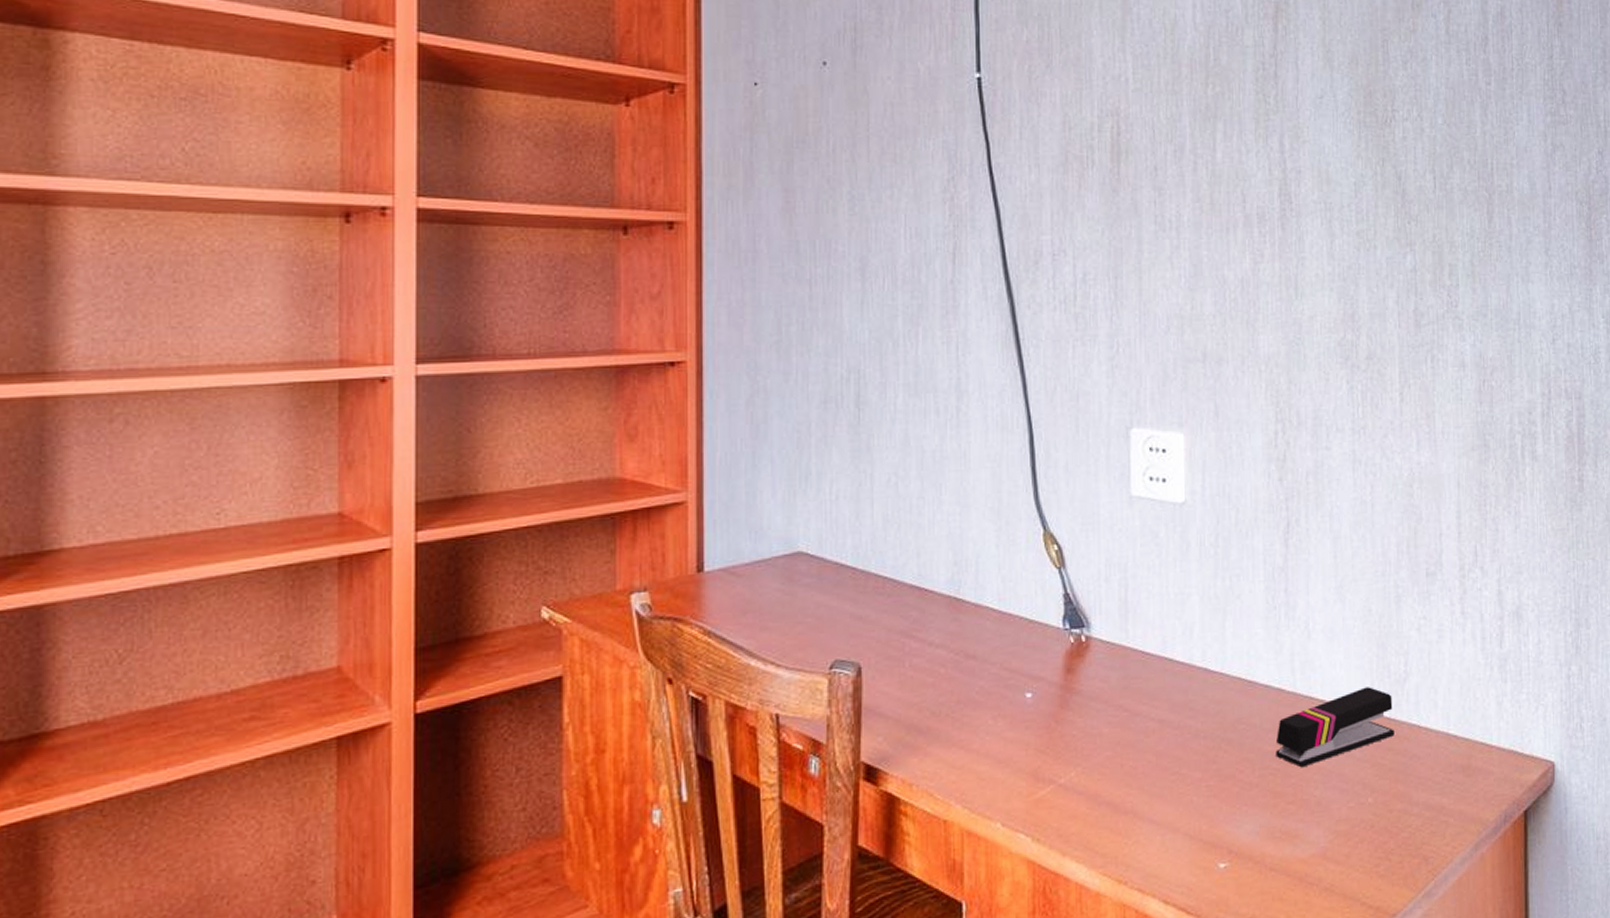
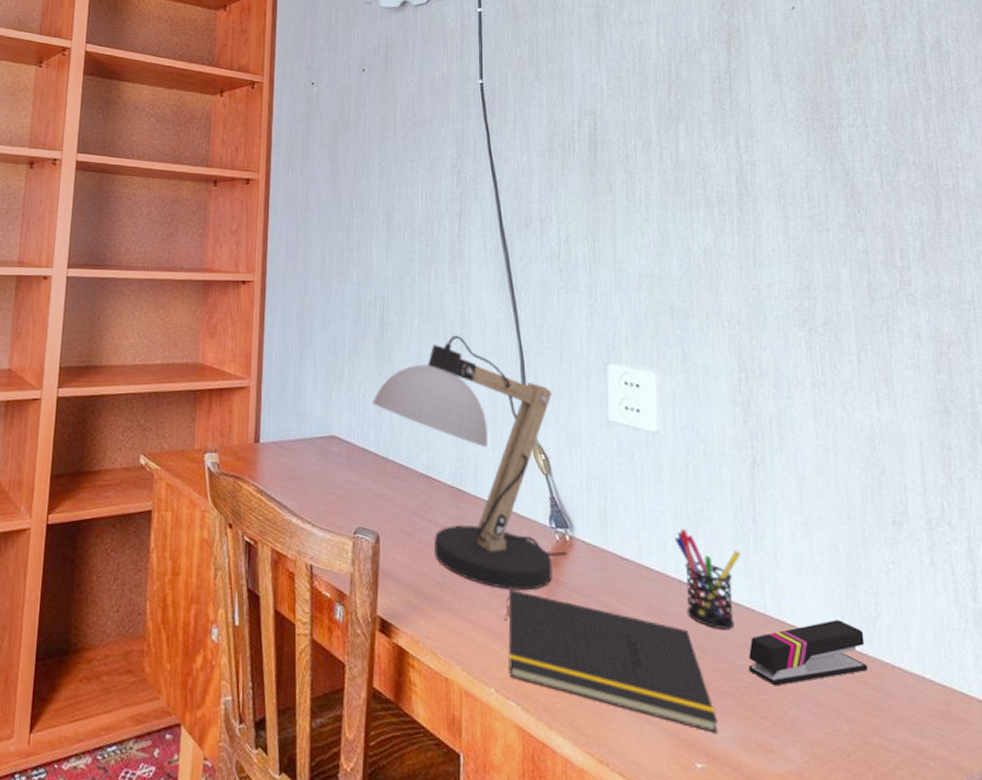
desk lamp: none [848,410,1083,708] -> present [372,336,568,591]
notepad: none [1011,707,1242,829] -> present [504,590,718,734]
pen holder: none [1201,611,1272,716] -> present [674,529,741,629]

